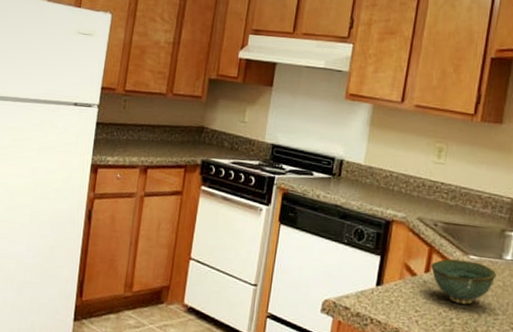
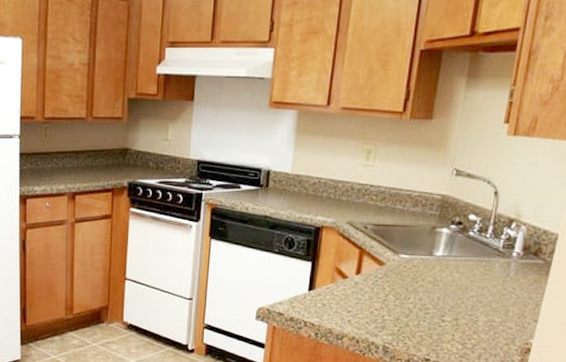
bowl: present [430,258,497,305] -> none [361,259,428,302]

